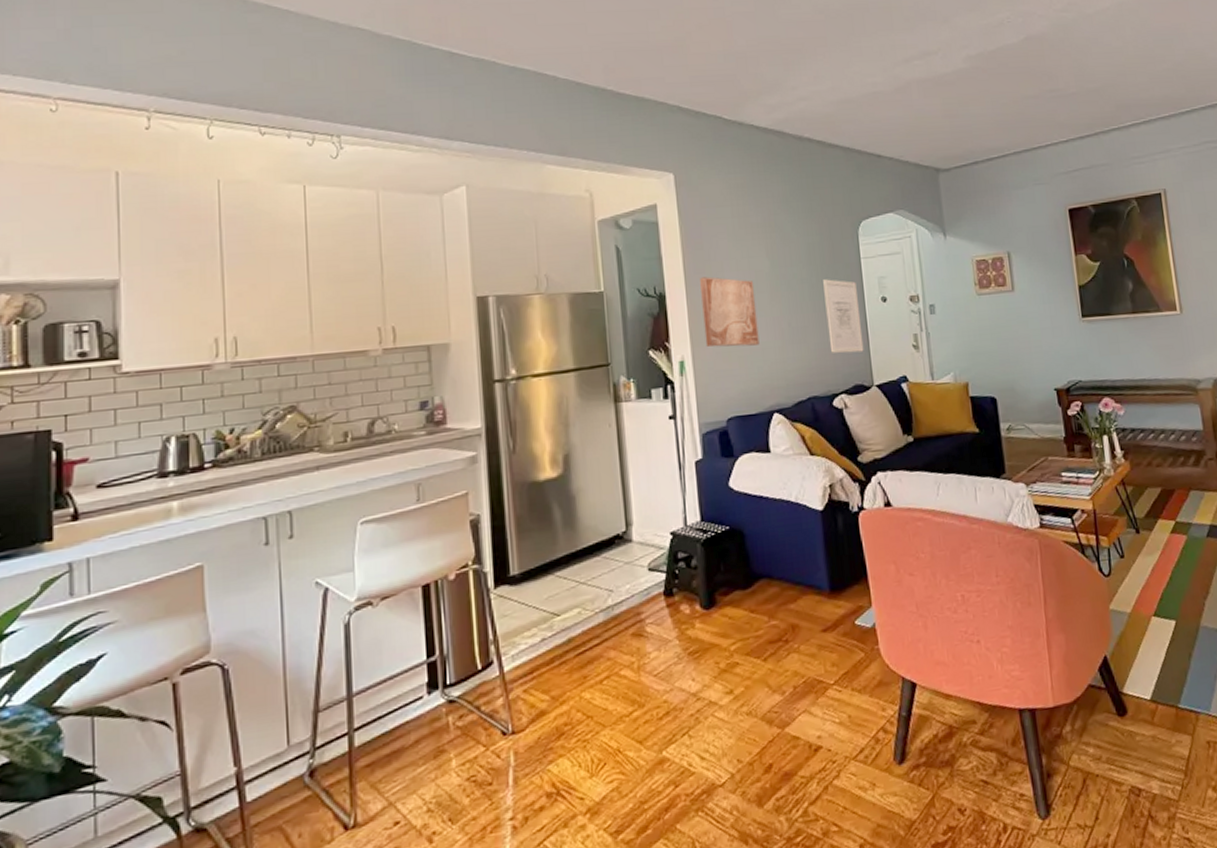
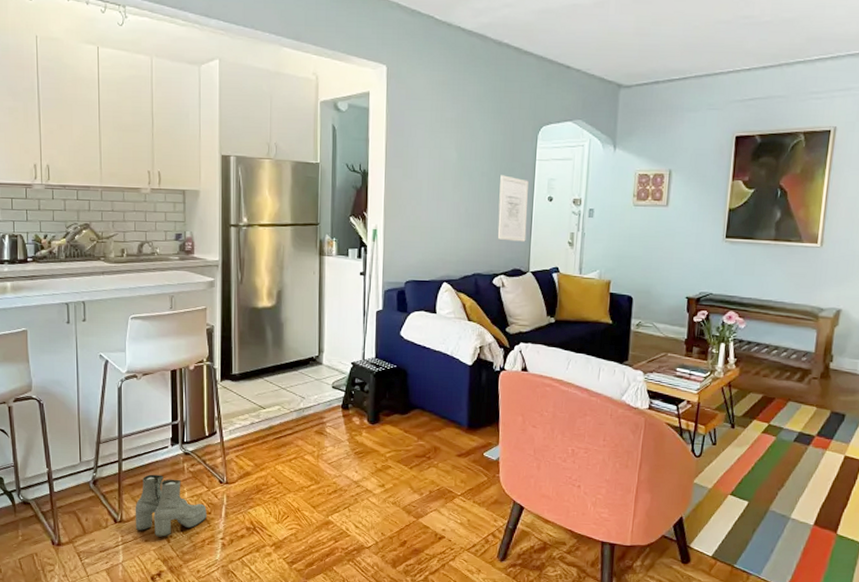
boots: none [376,740,487,838] -> present [135,474,207,537]
wall art: present [700,276,760,347] -> none [396,160,442,224]

